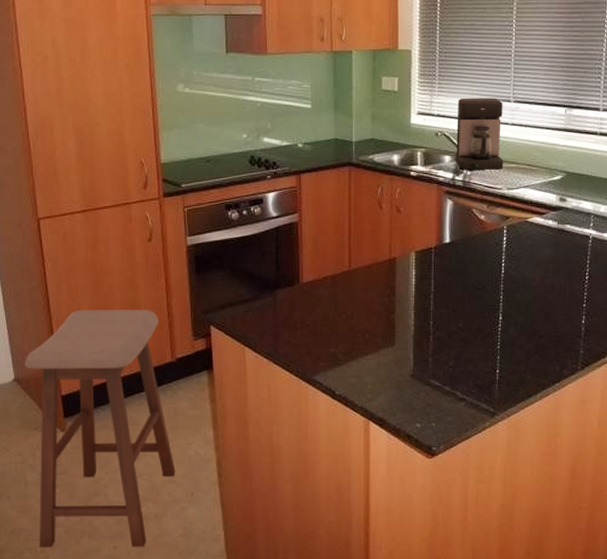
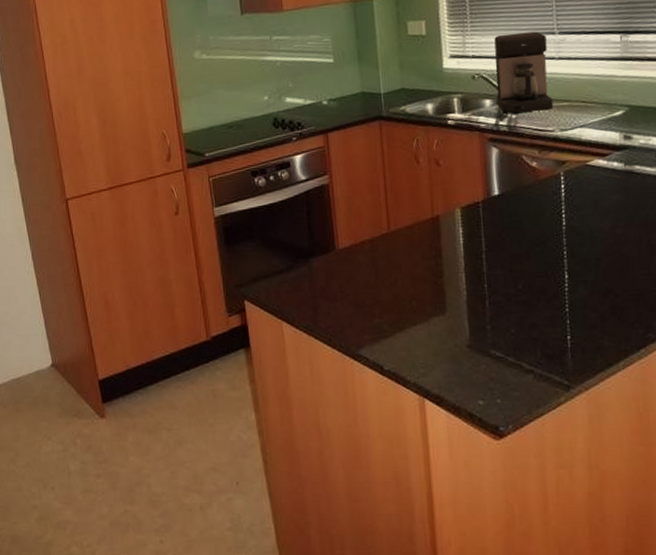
bar stool: present [25,310,176,548] -> none [61,287,219,542]

